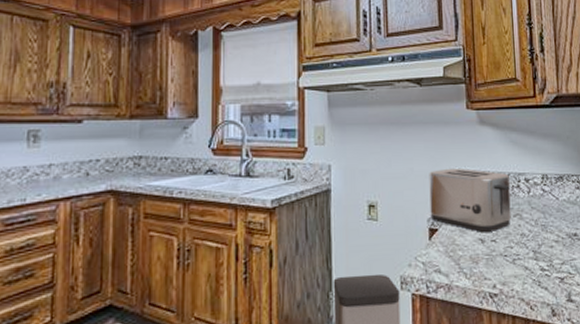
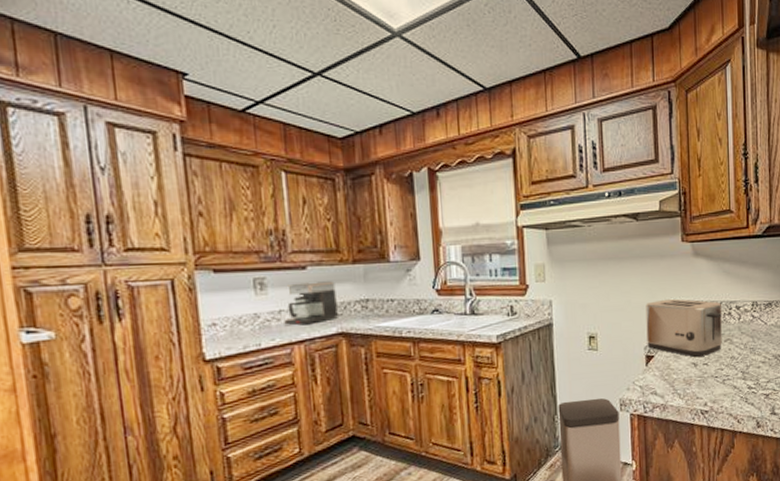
coffee maker: none [53,136,110,181] -> present [284,281,338,326]

